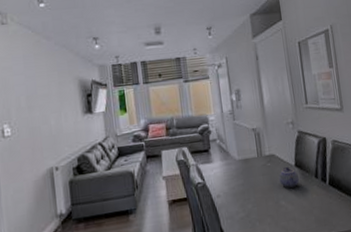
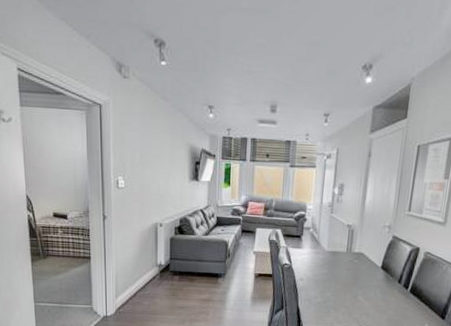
teapot: present [278,167,299,188] -> none [362,267,382,287]

